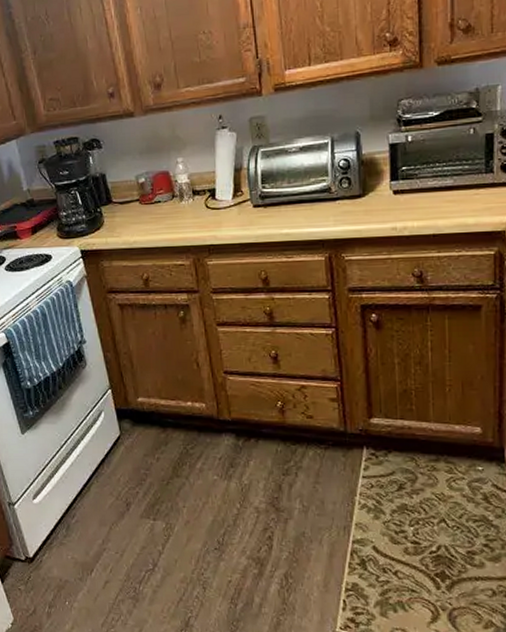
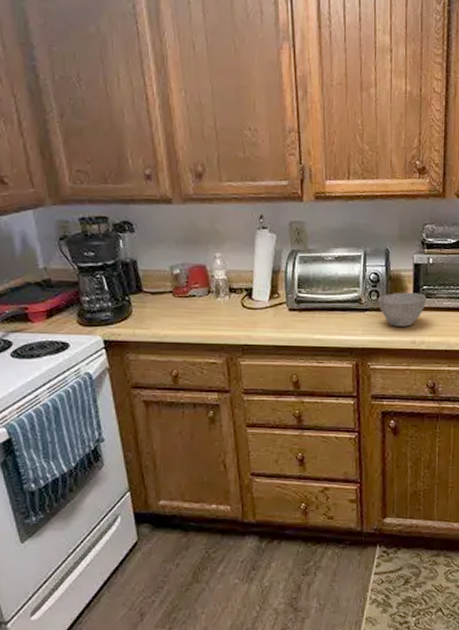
bowl: none [349,175,407,214] -> present [377,292,427,327]

